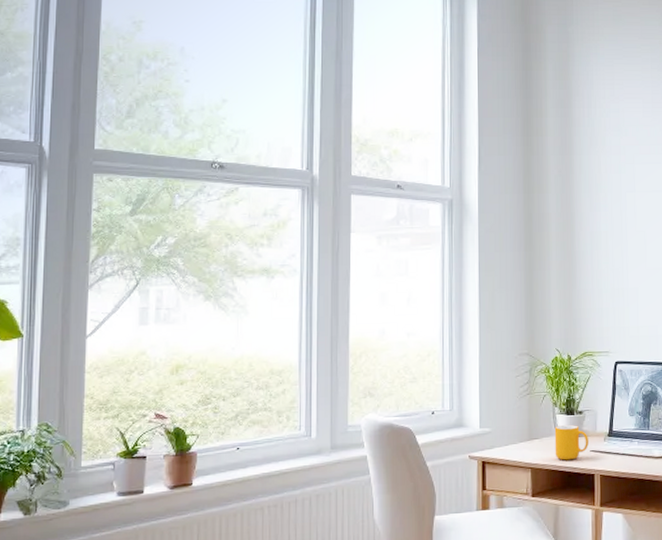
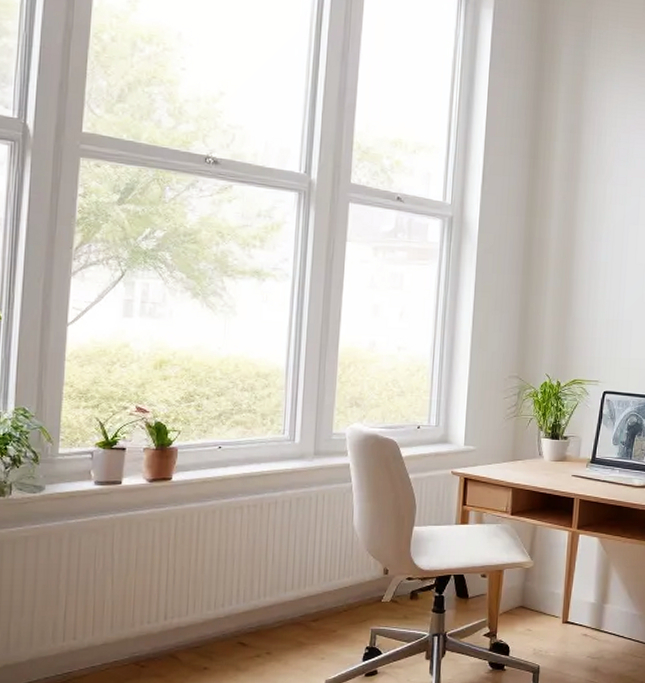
mug: present [554,424,588,461] -> none [537,448,571,483]

